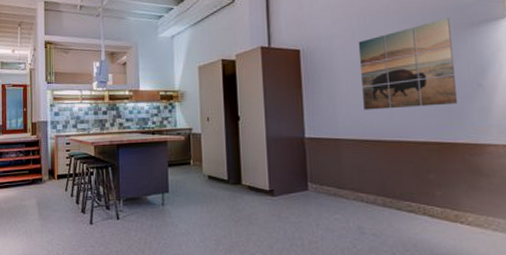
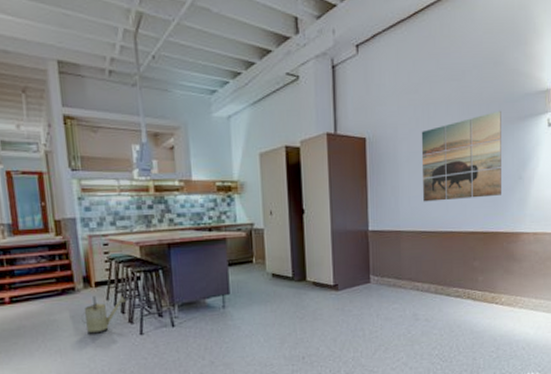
watering can: none [45,187,81,221] -> present [82,296,127,335]

